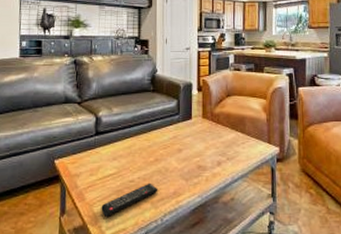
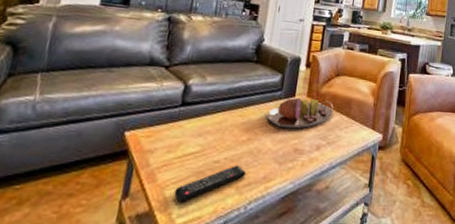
serving tray: none [167,120,228,148] -> present [265,98,334,129]

